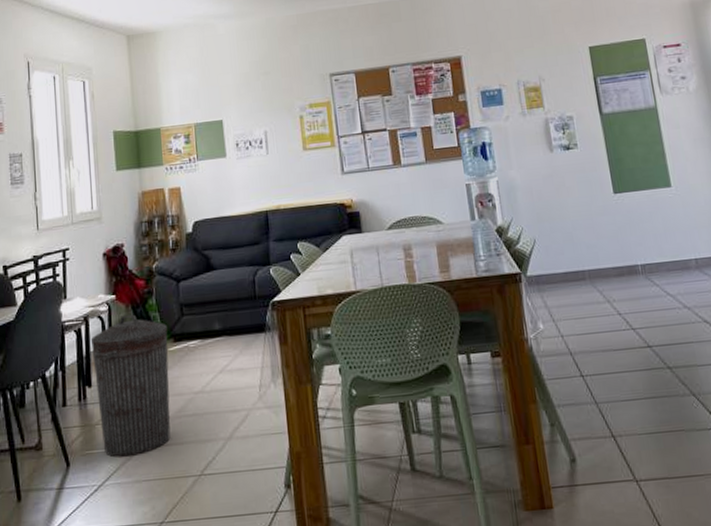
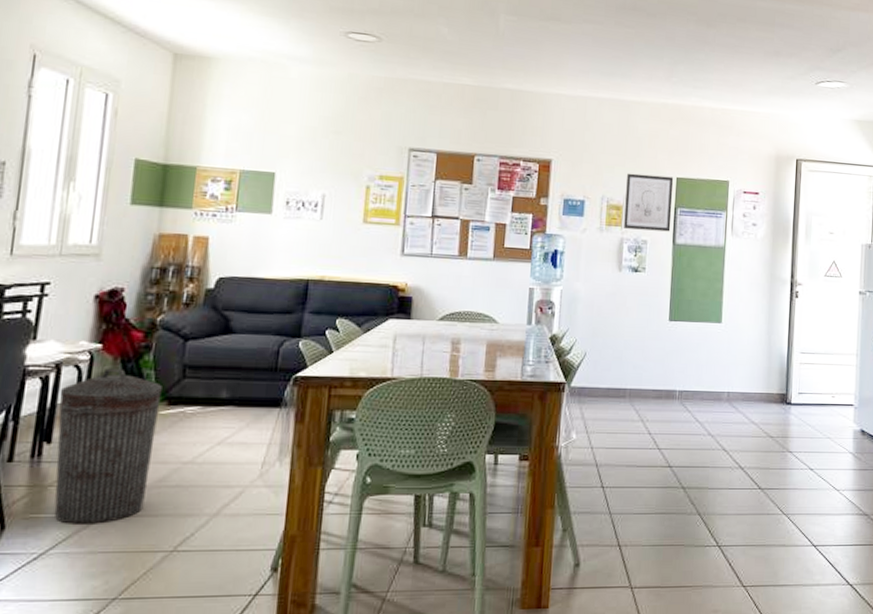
wall art: none [538,47,595,109] -> present [624,173,674,232]

